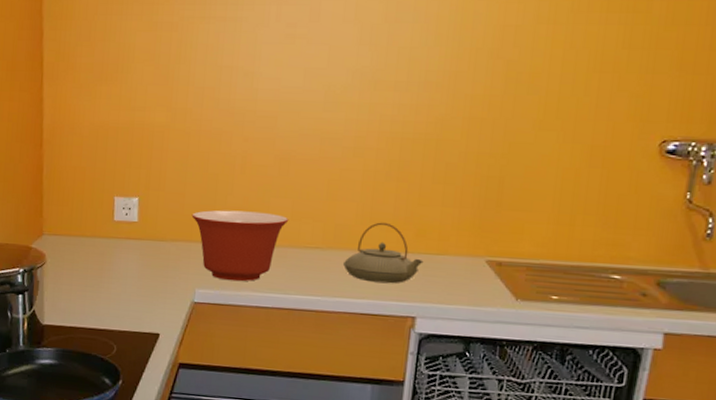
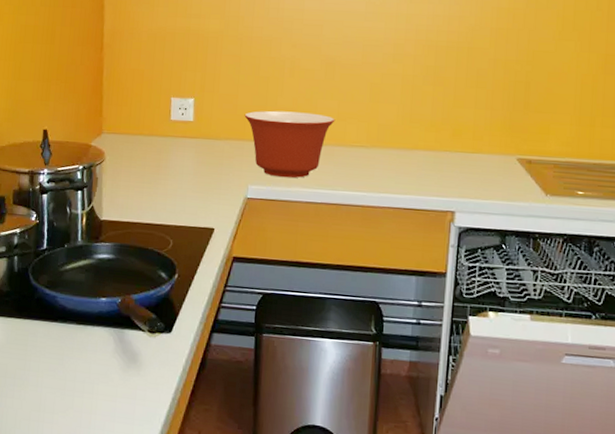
teapot: present [343,222,424,284] -> none [387,122,460,181]

